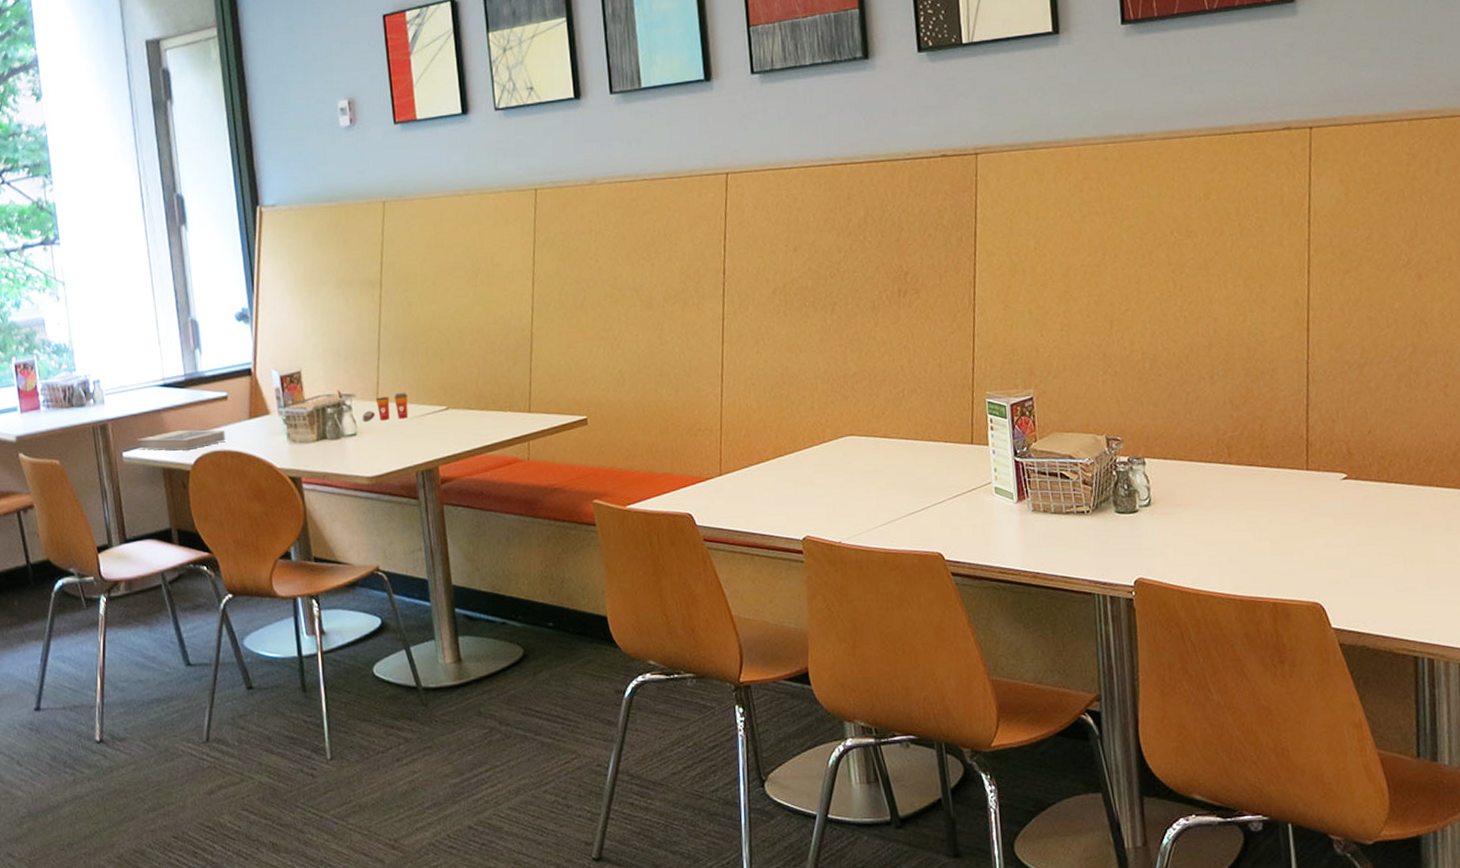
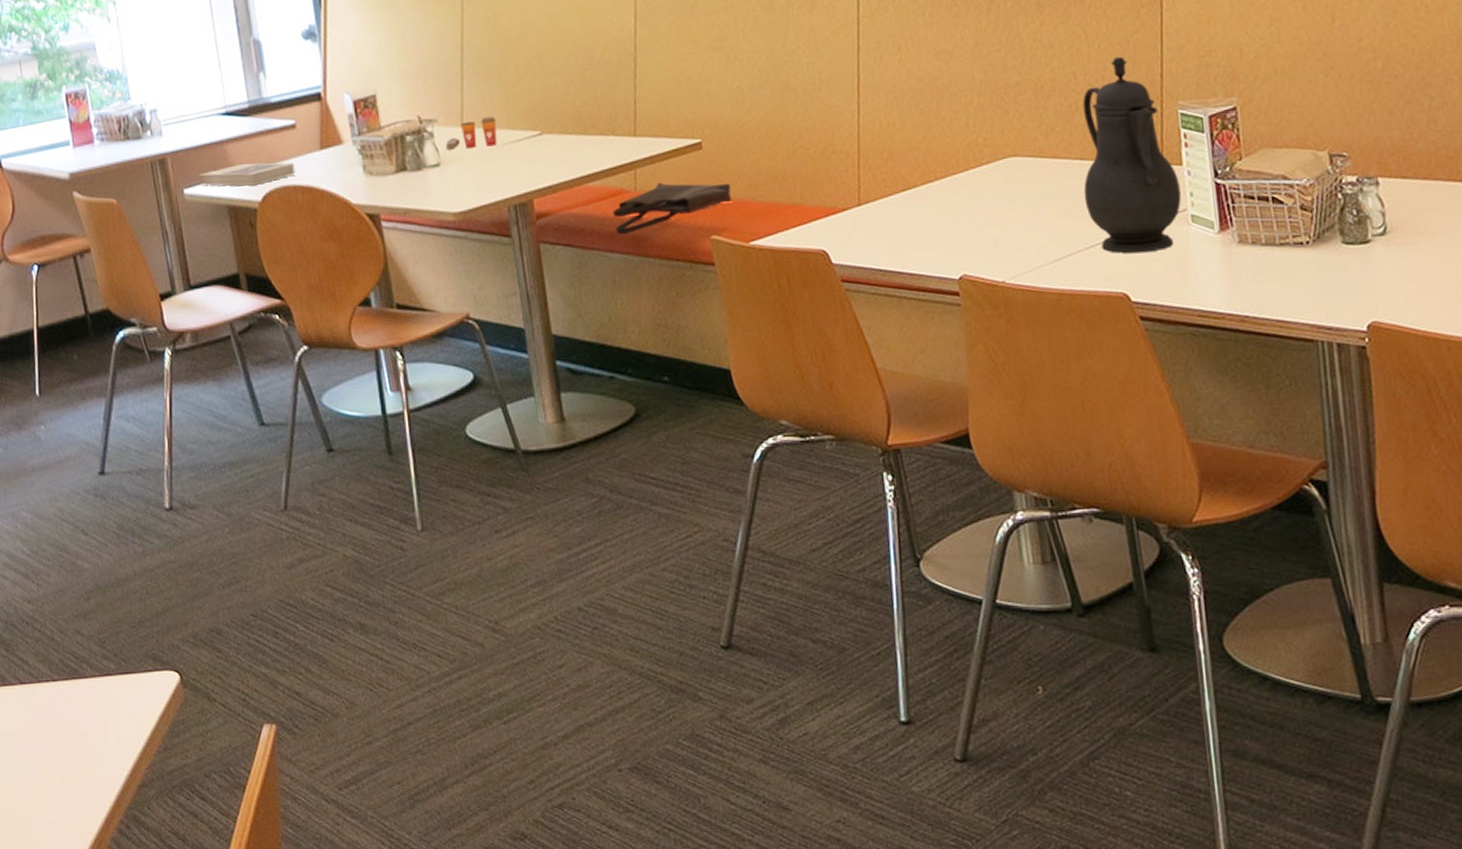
tote bag: none [508,453,612,498] -> present [613,182,733,234]
coffeepot: none [907,353,987,519] -> present [1082,56,1181,254]

